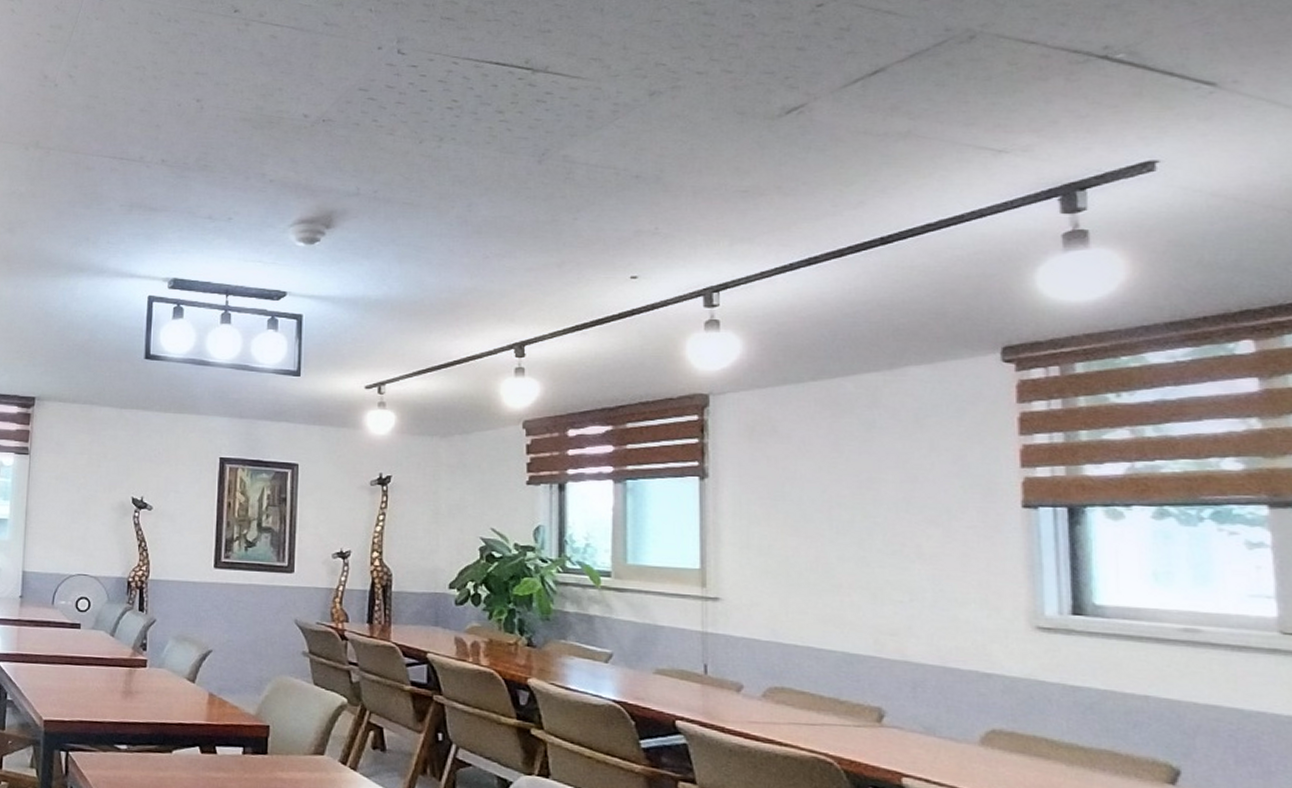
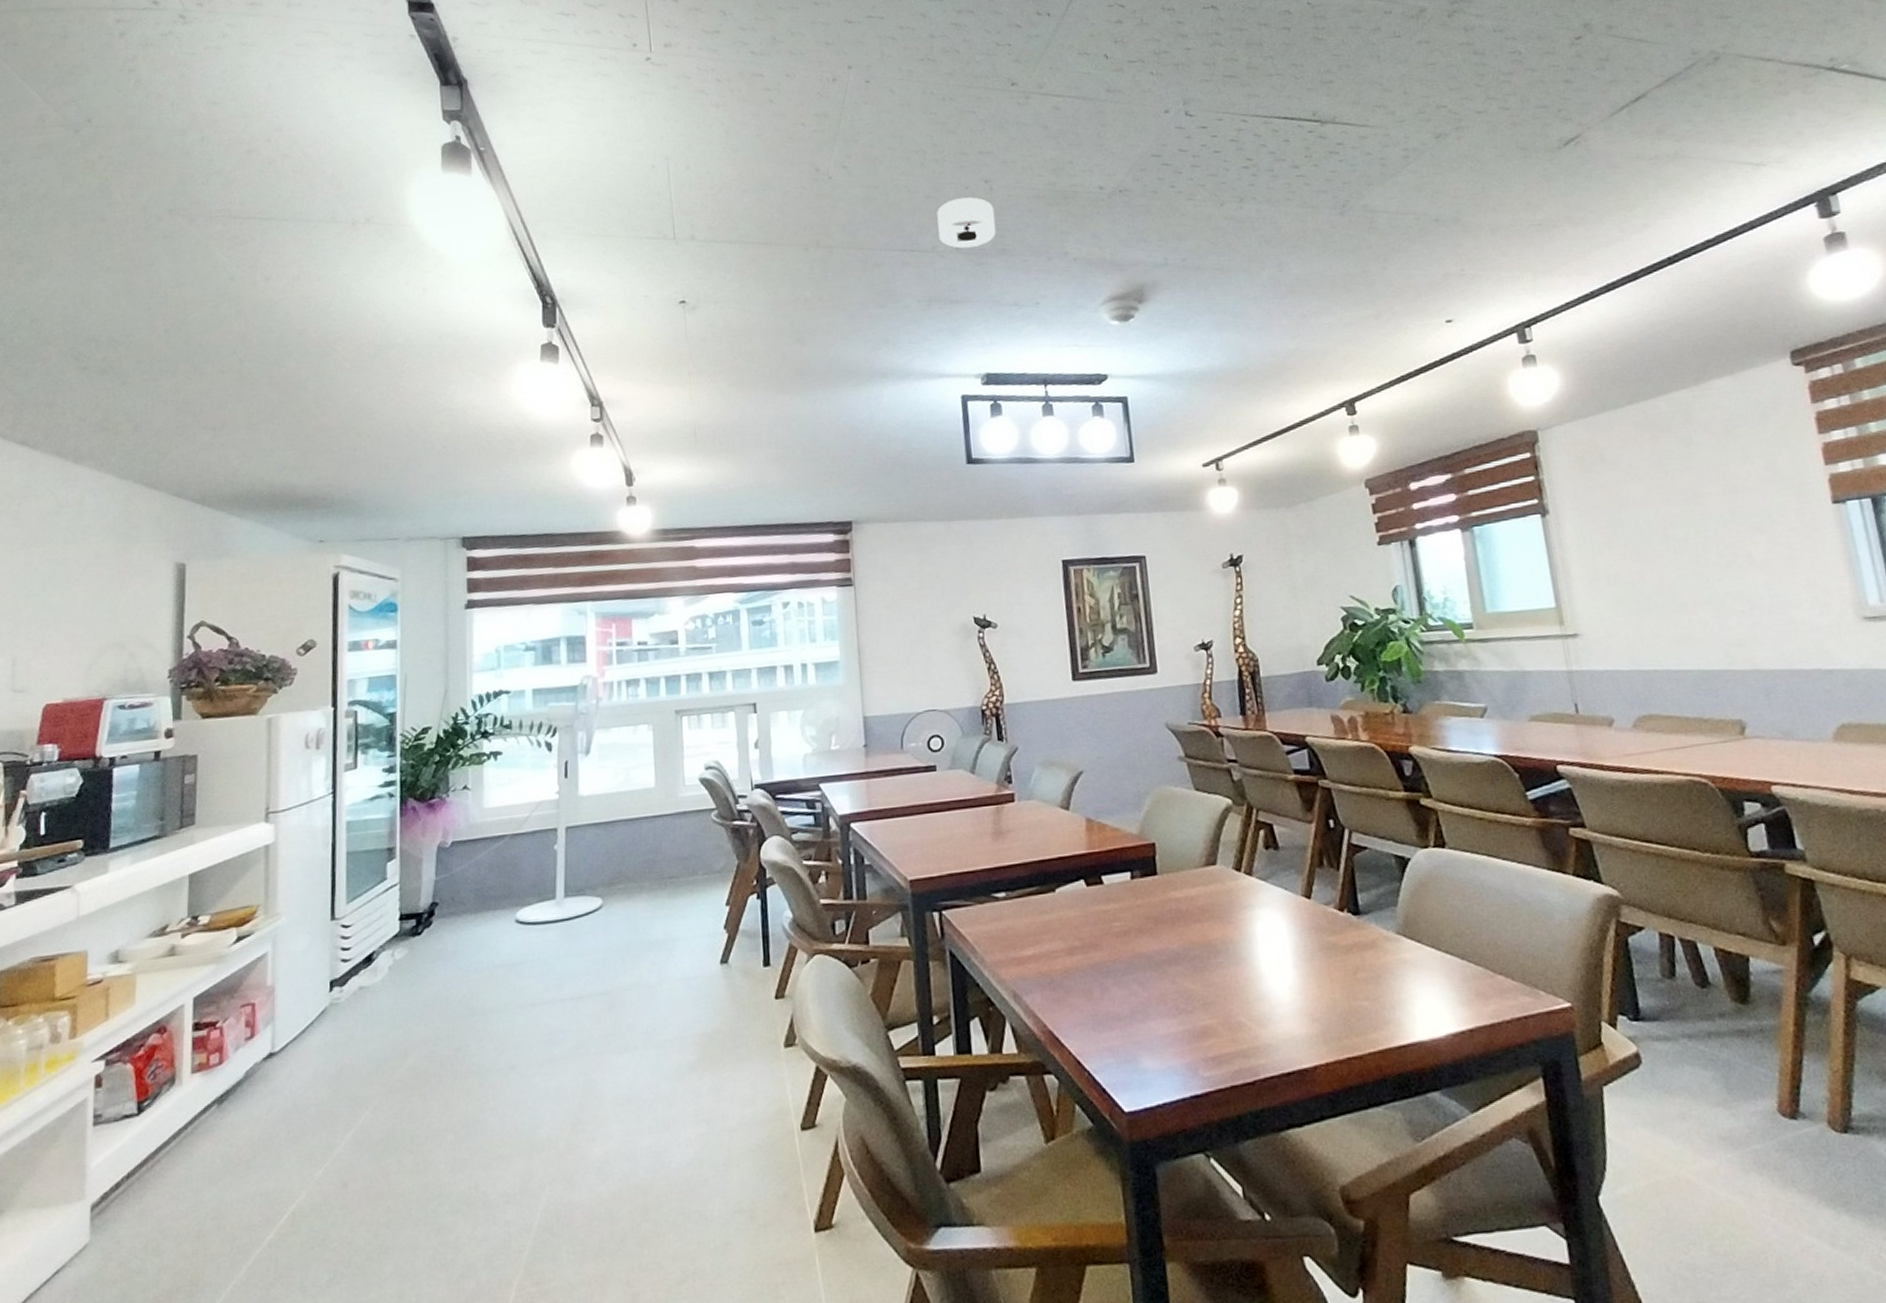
smoke detector: none [148,114,202,161] -> present [937,197,997,249]

